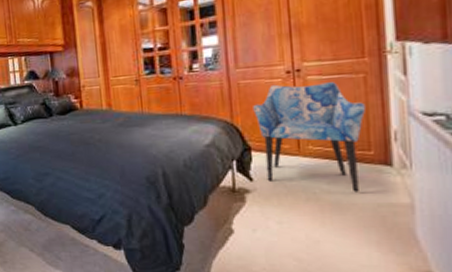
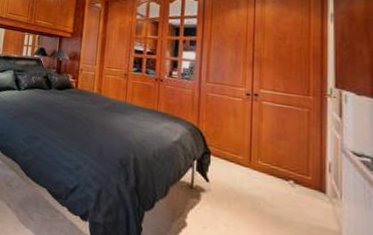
armchair: present [253,82,367,192] -> none [216,102,308,211]

